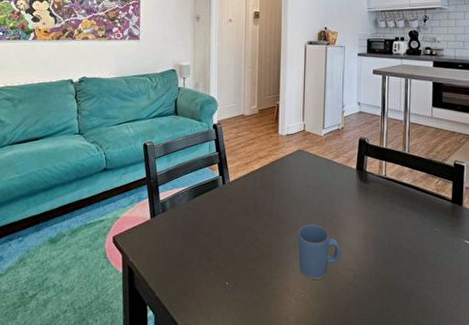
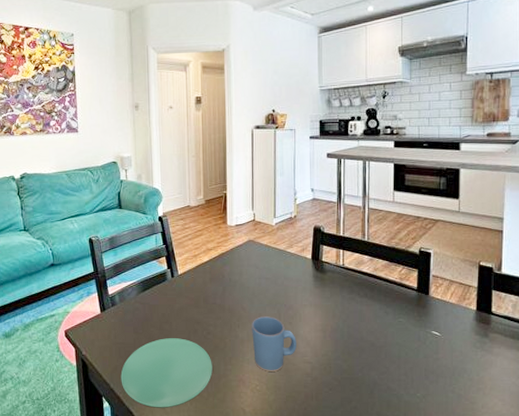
plate: none [167,245,259,317] -> present [120,338,213,408]

